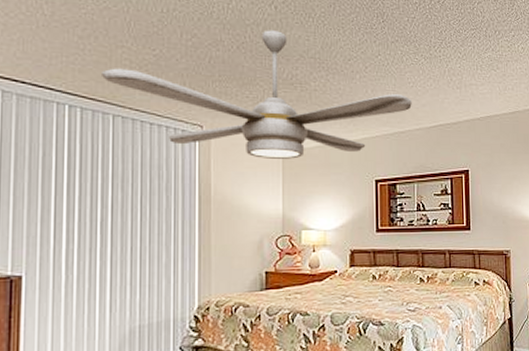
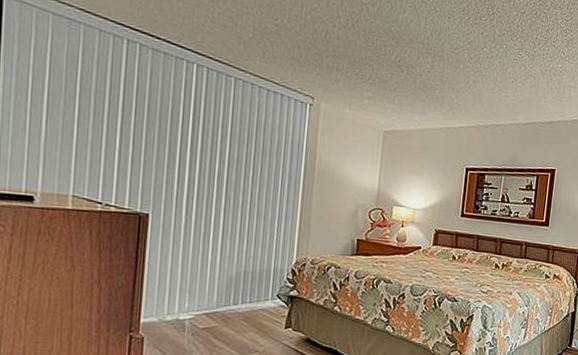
ceiling fan: present [100,30,412,159] -> none [226,11,510,139]

